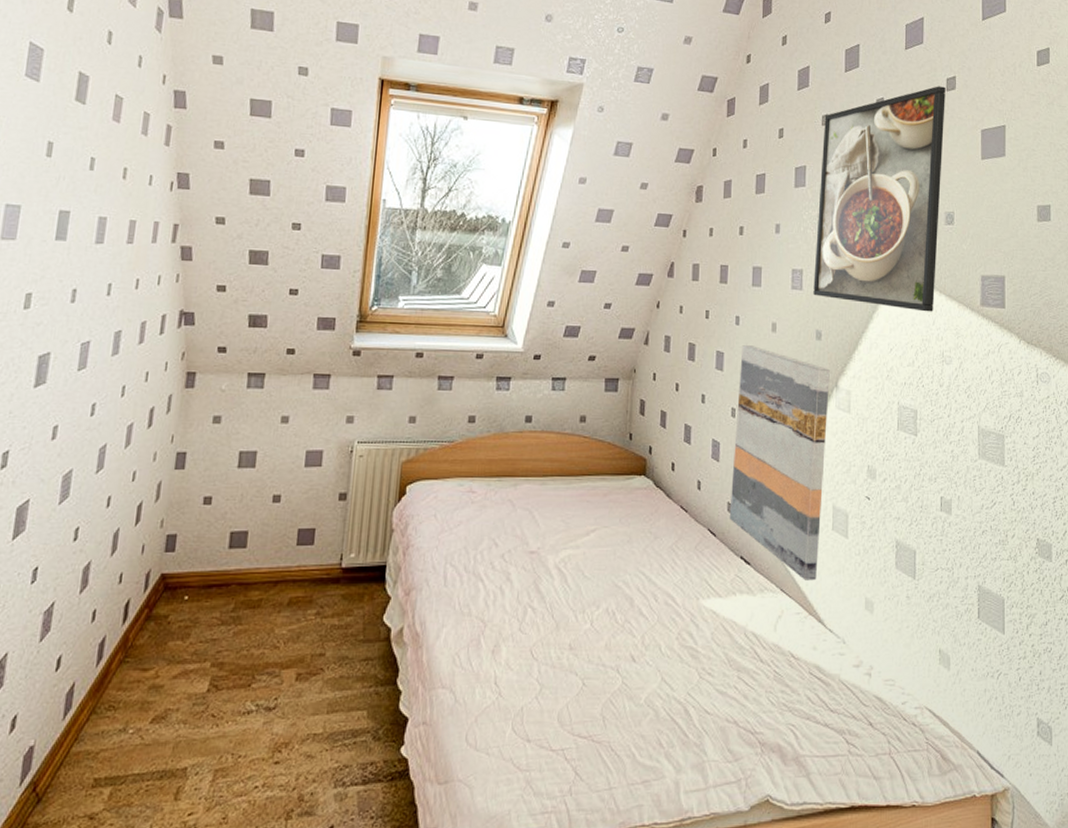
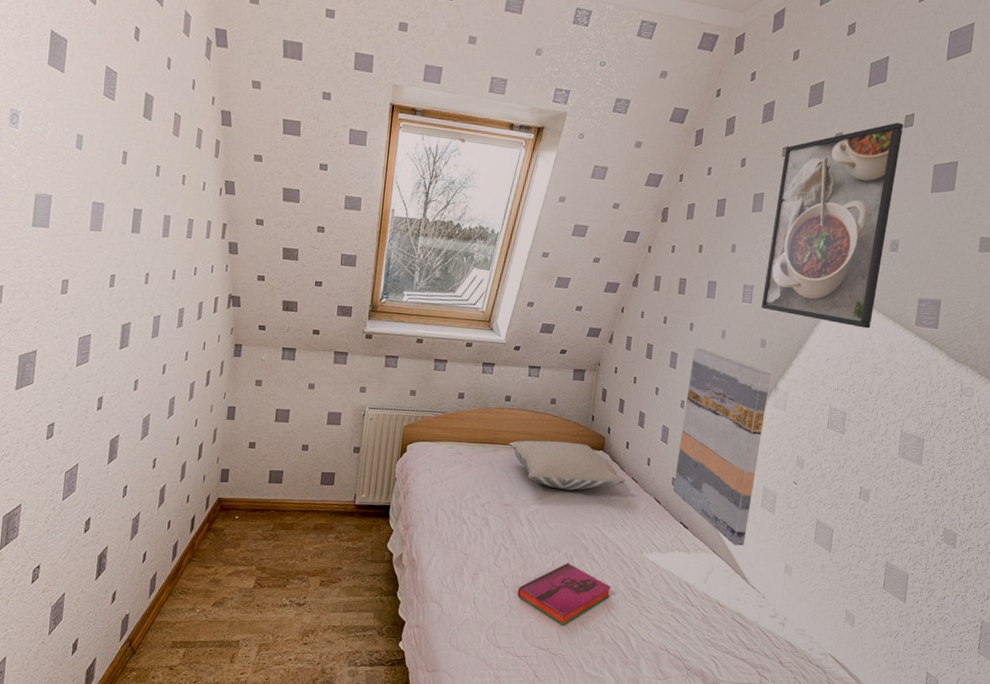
pillow: none [531,467,674,528] -> present [508,439,626,491]
hardback book: none [549,620,664,703] -> present [517,563,612,625]

